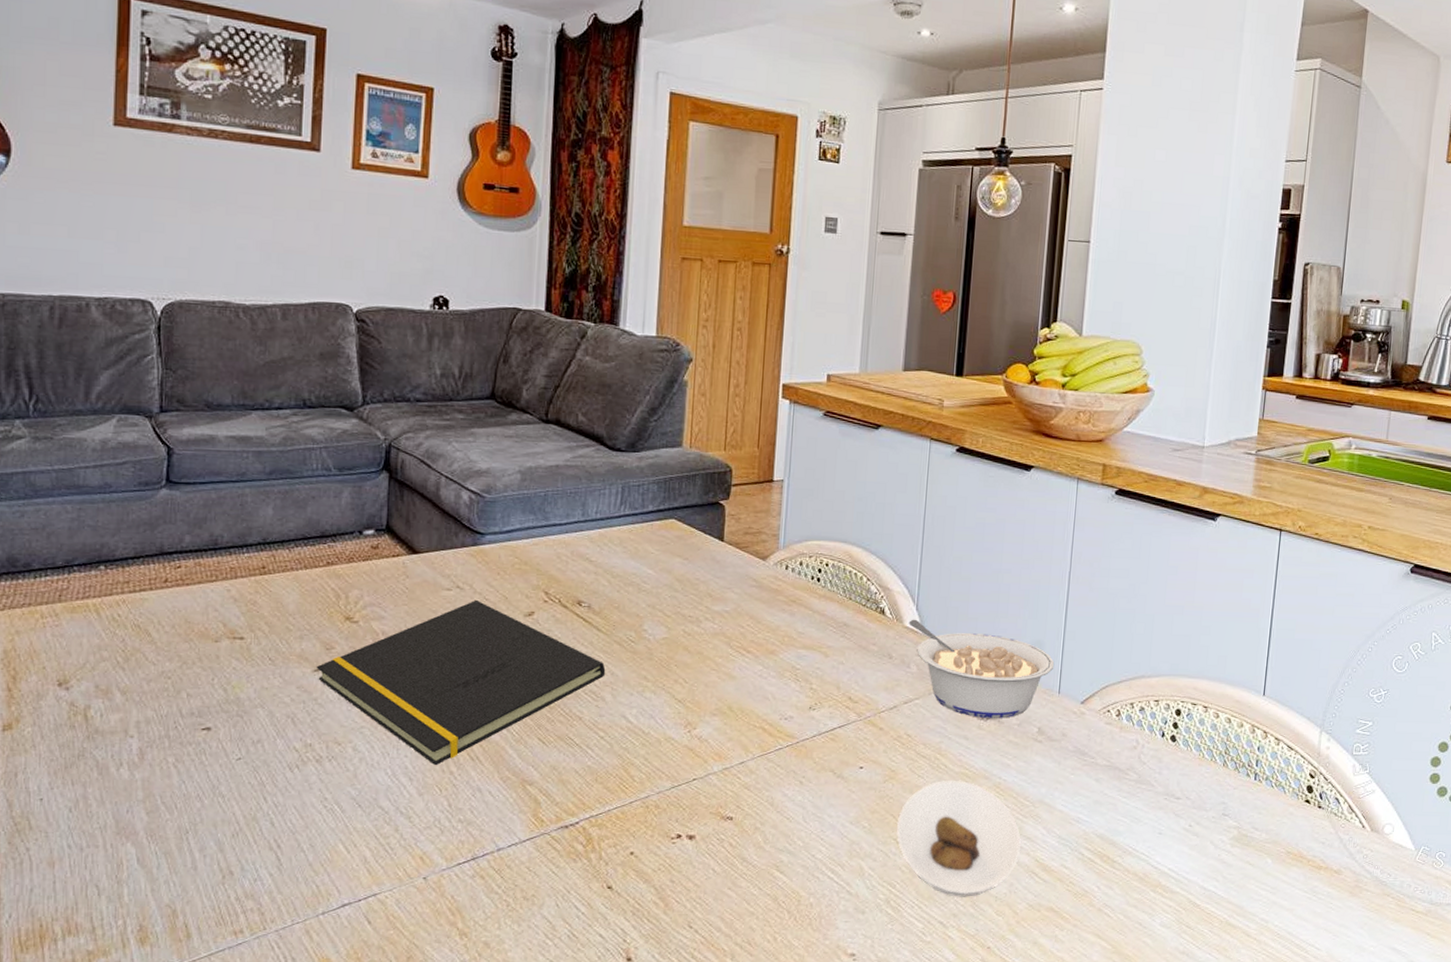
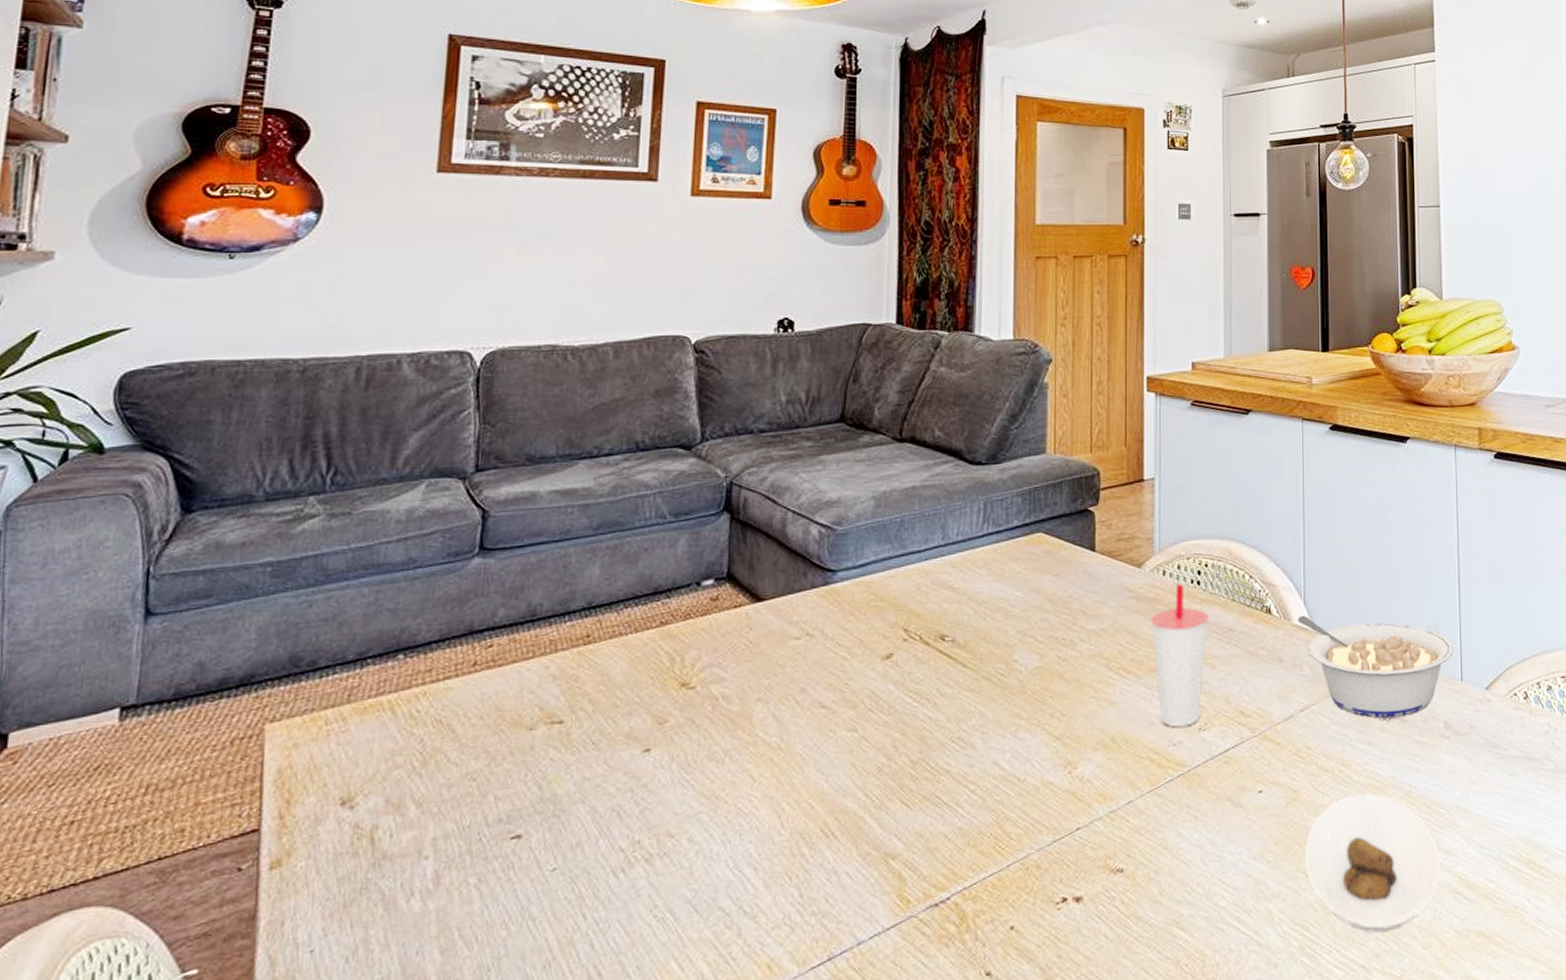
notepad: present [316,599,606,766] -> none [646,646,974,850]
cup: none [771,578,827,704] -> present [1150,583,1209,727]

